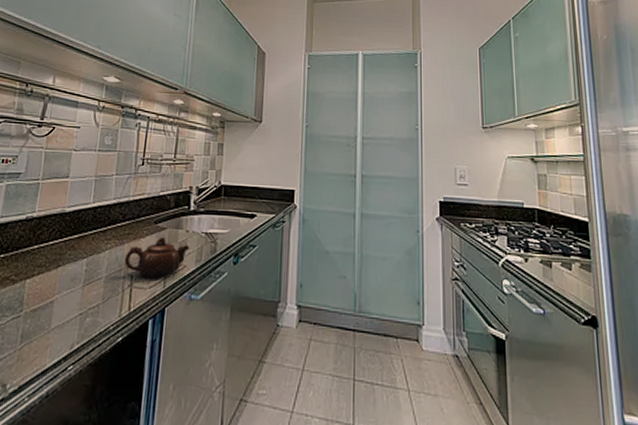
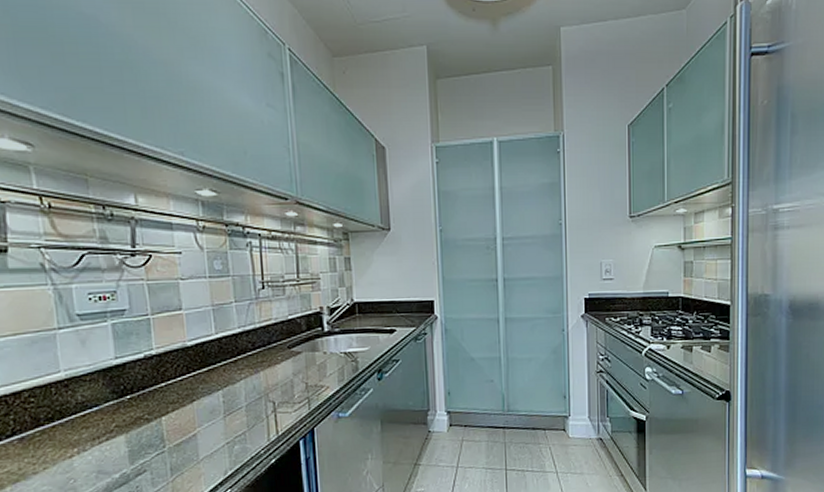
teapot: present [124,236,190,279] -> none [263,360,331,402]

